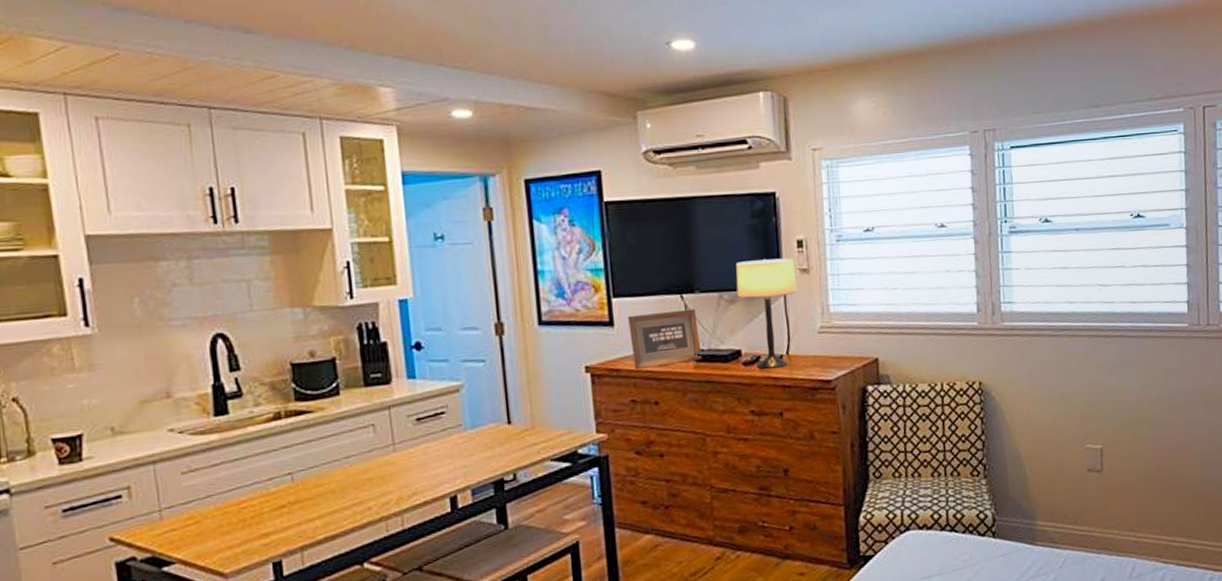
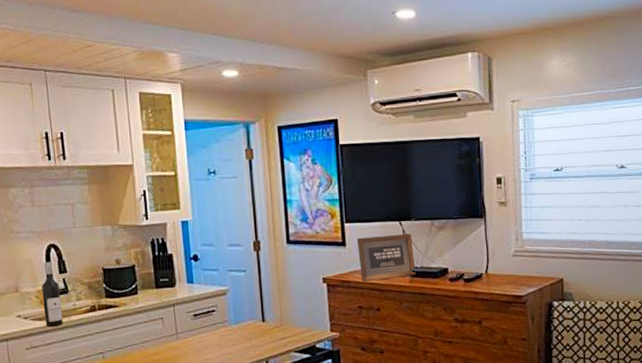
bottle: none [204,357,235,444] -> present [42,262,63,328]
table lamp: present [736,258,798,370] -> none [445,192,496,285]

